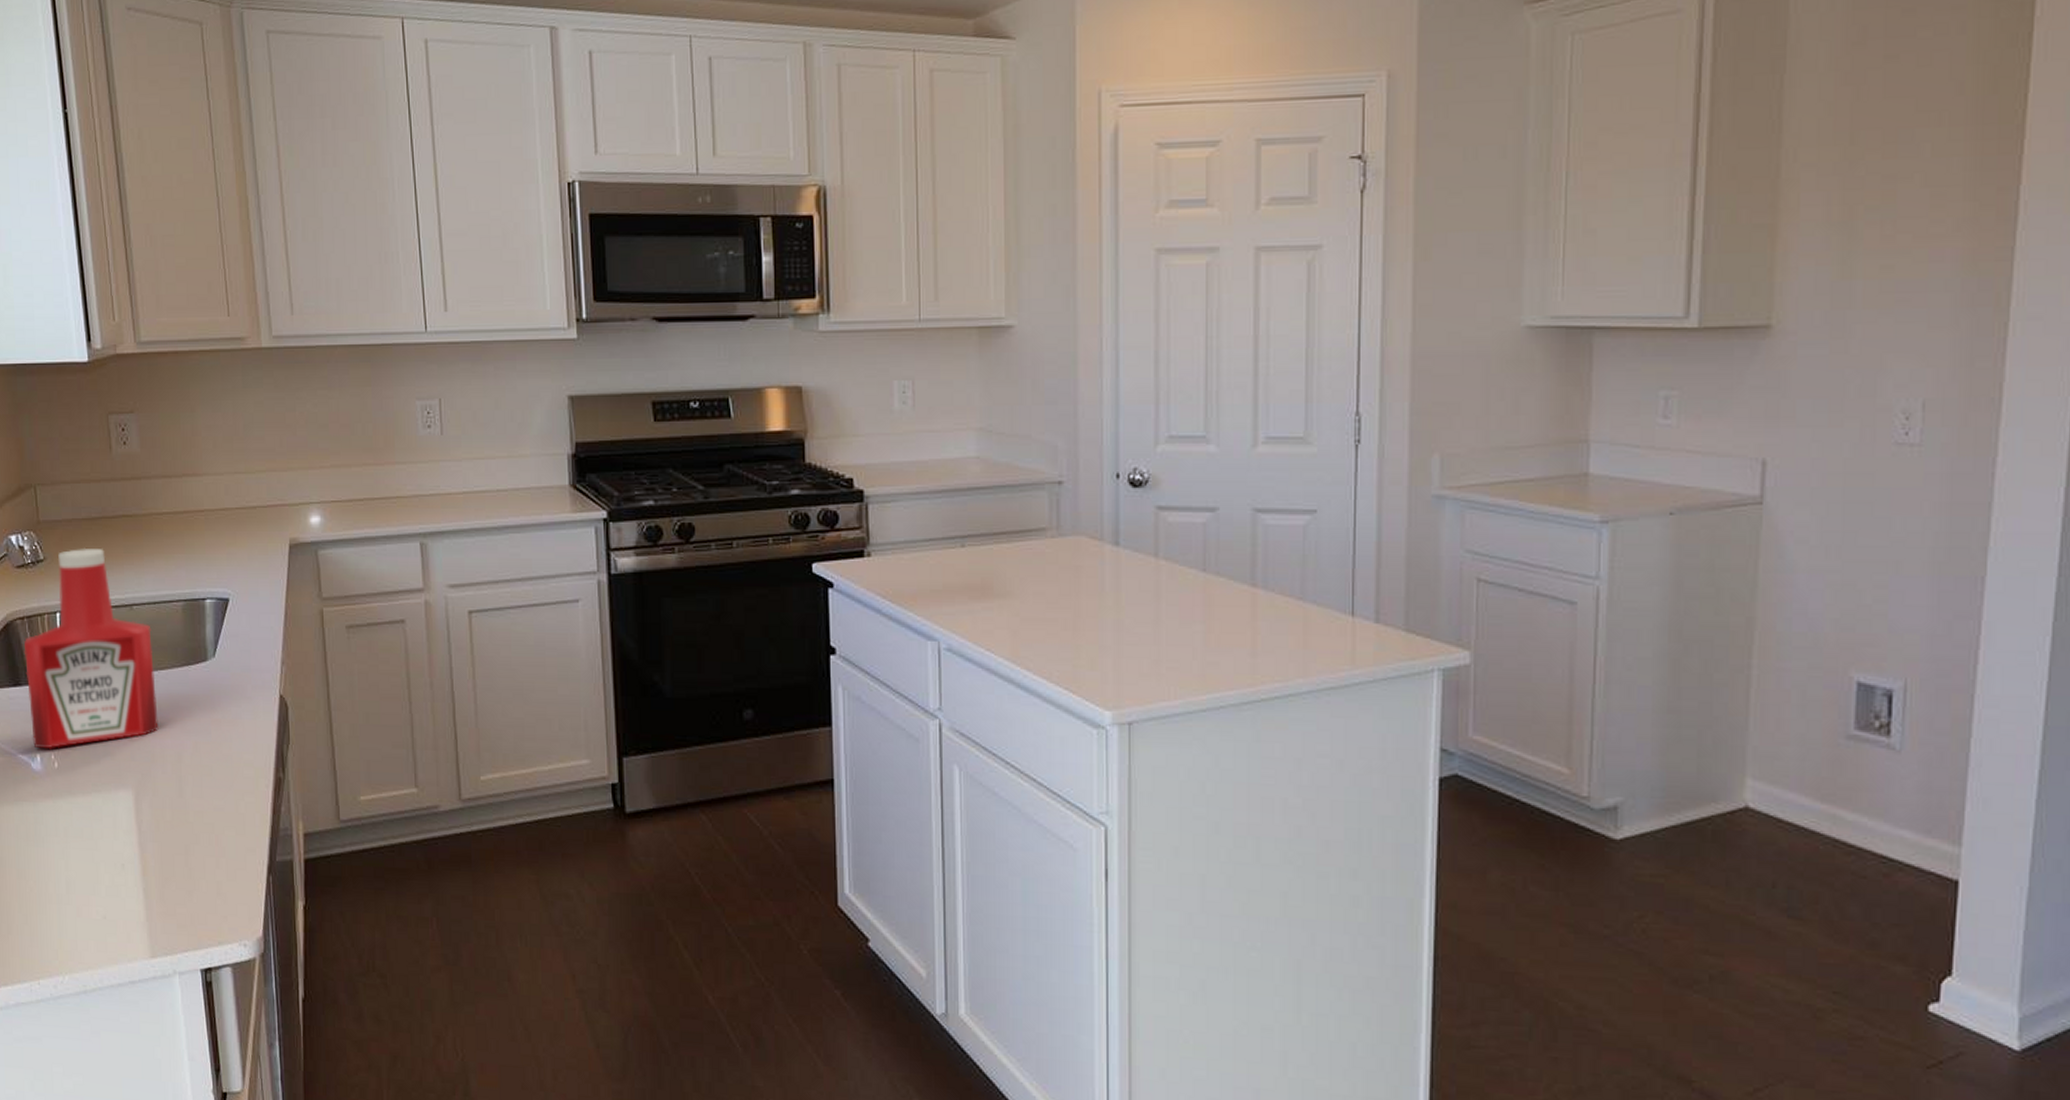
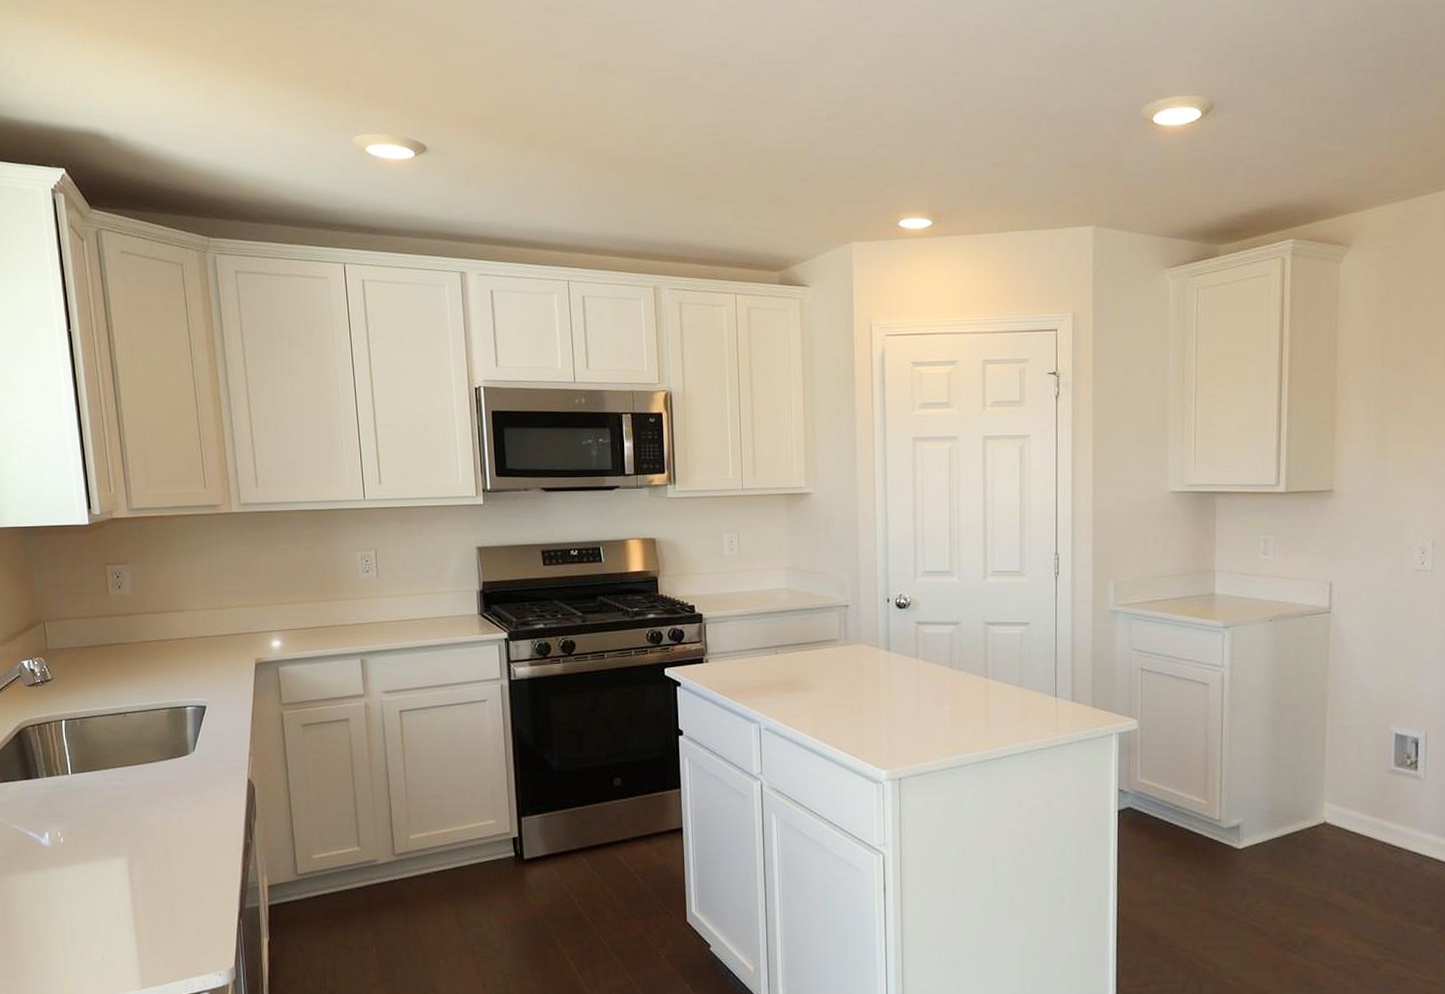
ketchup bottle: present [24,547,159,750] -> none [34,669,148,828]

